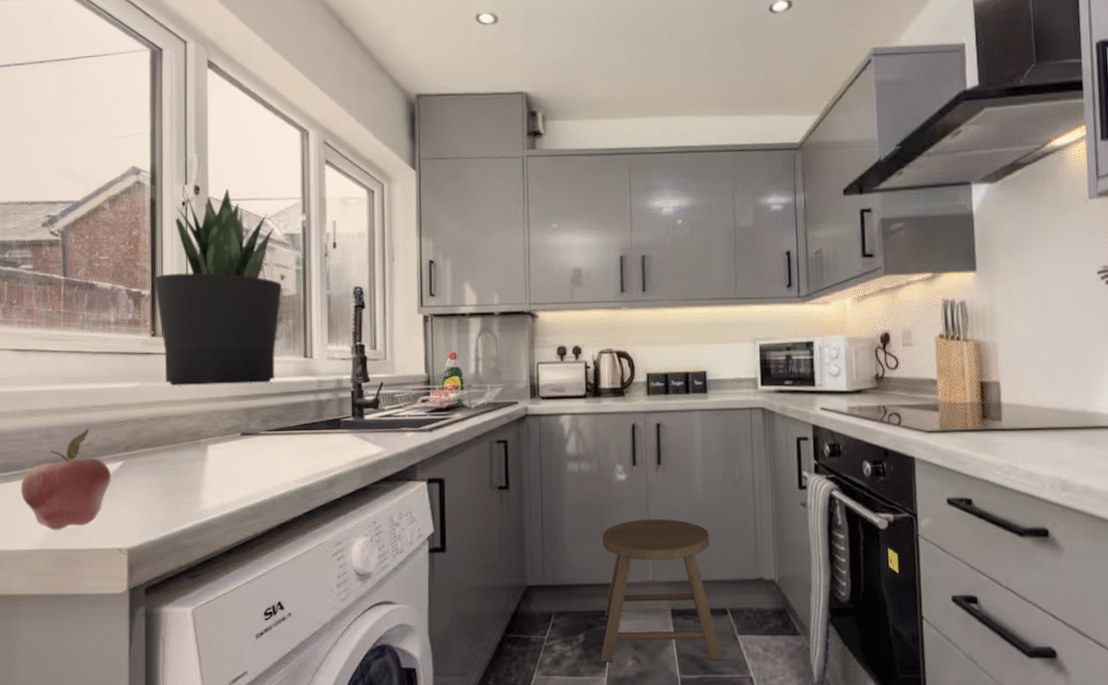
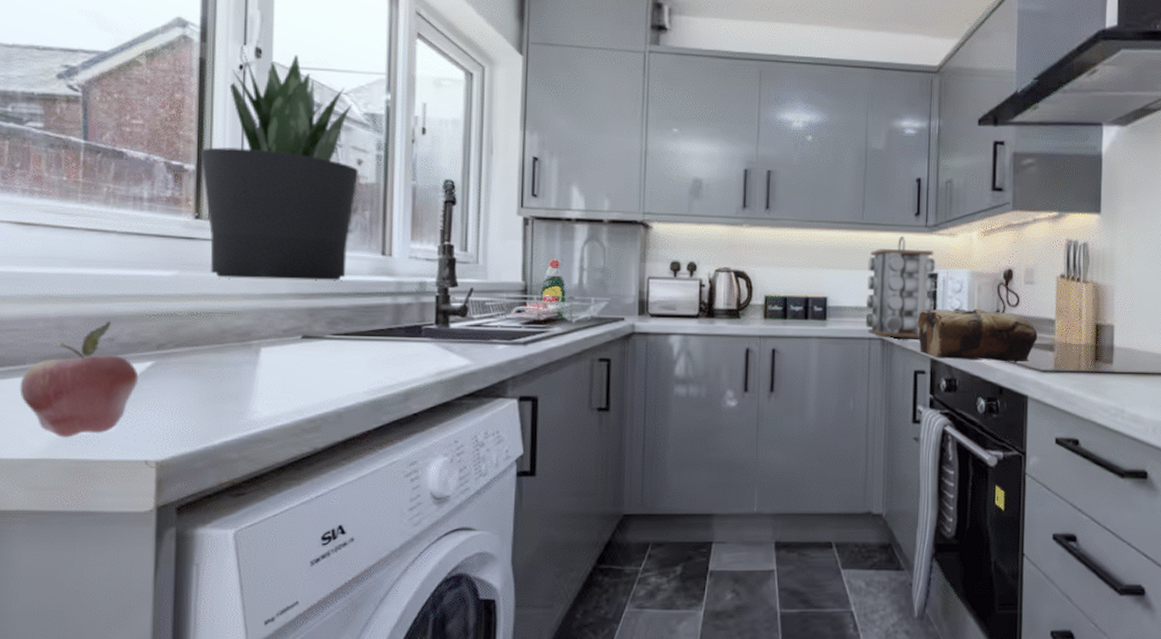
stool: present [601,518,723,662] -> none [698,448,825,595]
spice rack: none [744,307,812,408] -> present [865,235,936,340]
bread loaf: none [796,374,920,424] -> present [917,309,1038,361]

